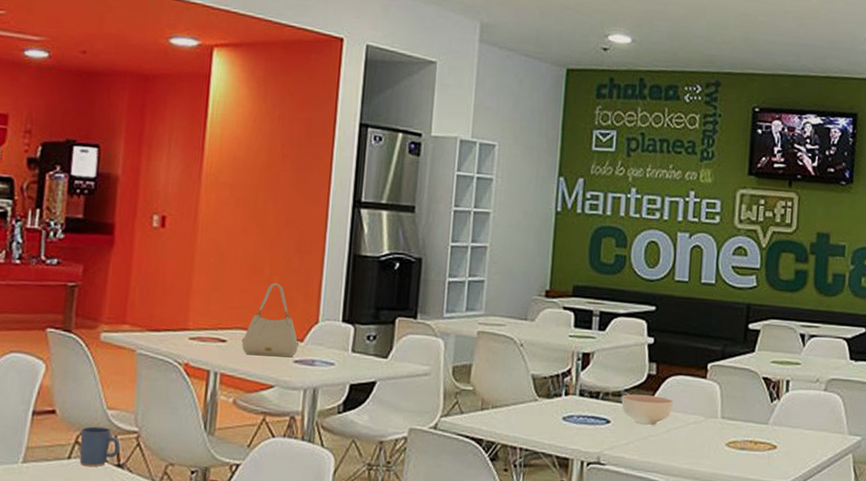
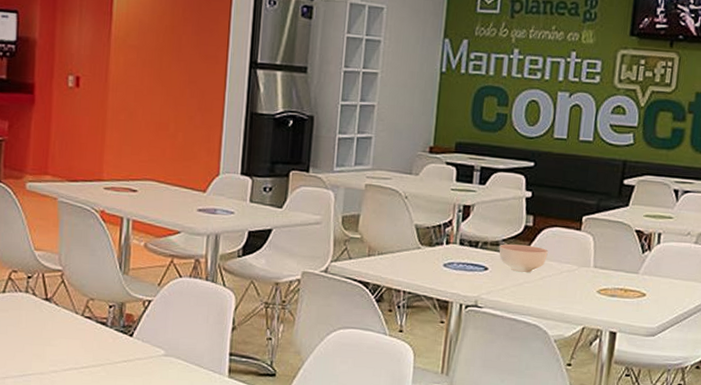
mug: present [79,426,120,466] -> none [12,265,47,300]
handbag: present [241,282,299,358] -> none [150,138,202,207]

